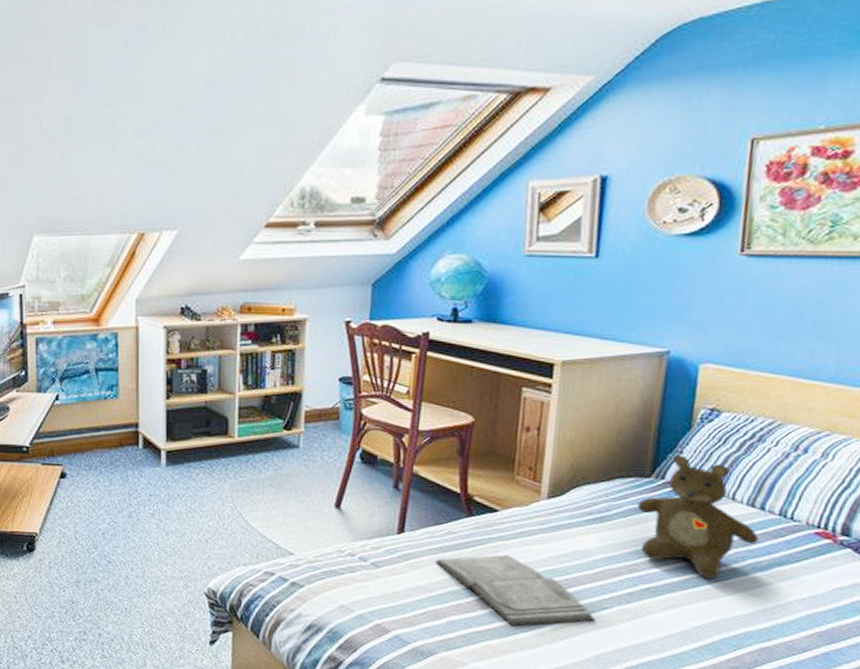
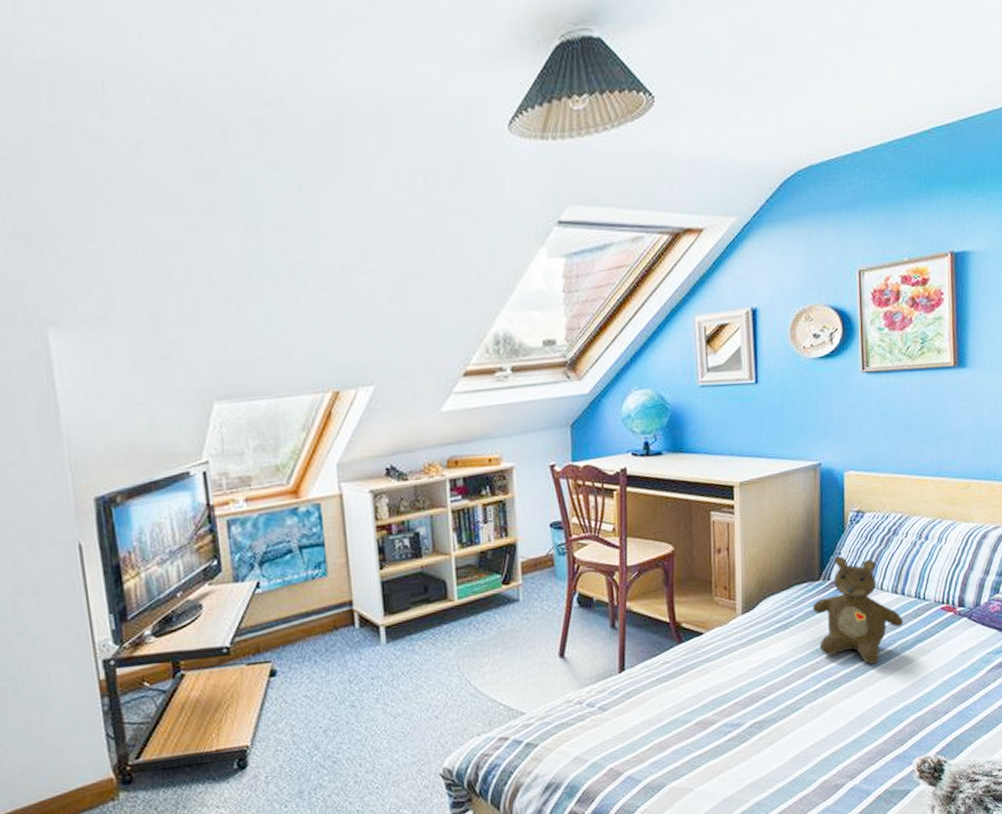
diary: present [435,554,595,627] -> none [655,674,792,743]

